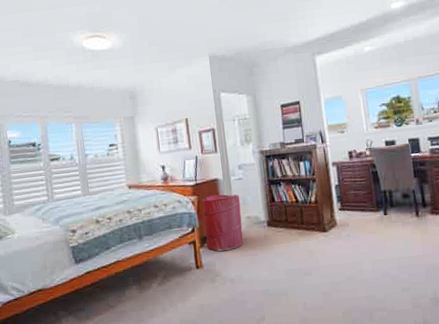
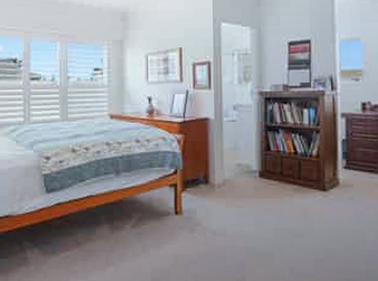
laundry hamper: present [202,194,243,251] -> none [188,135,232,198]

